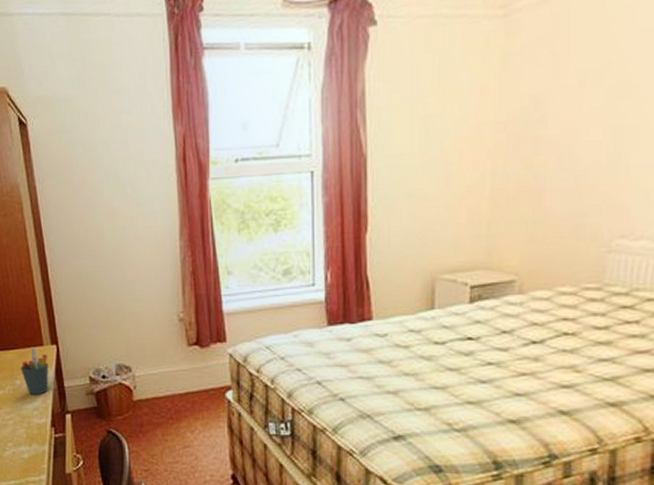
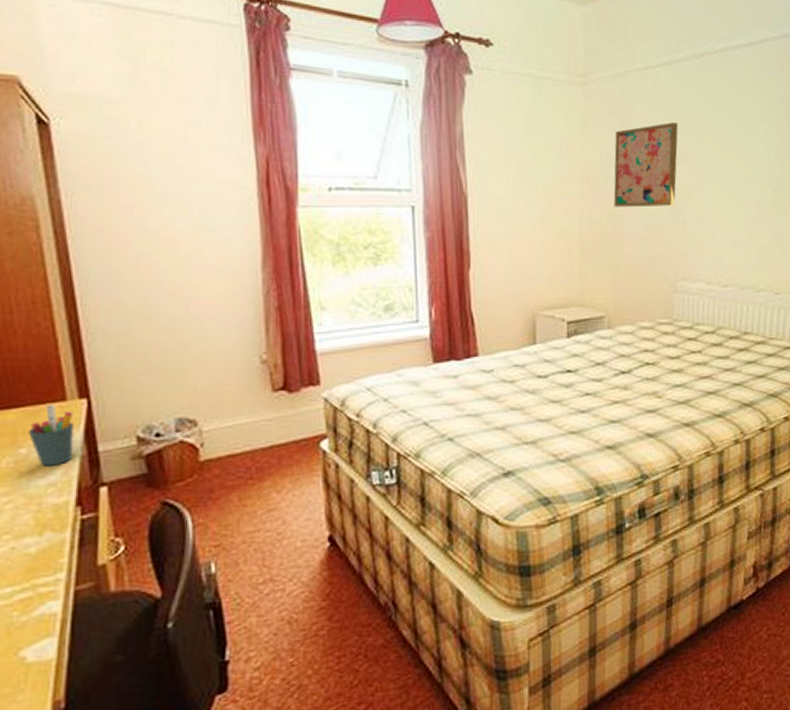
wall art: none [535,46,629,157] -> present [613,123,678,208]

